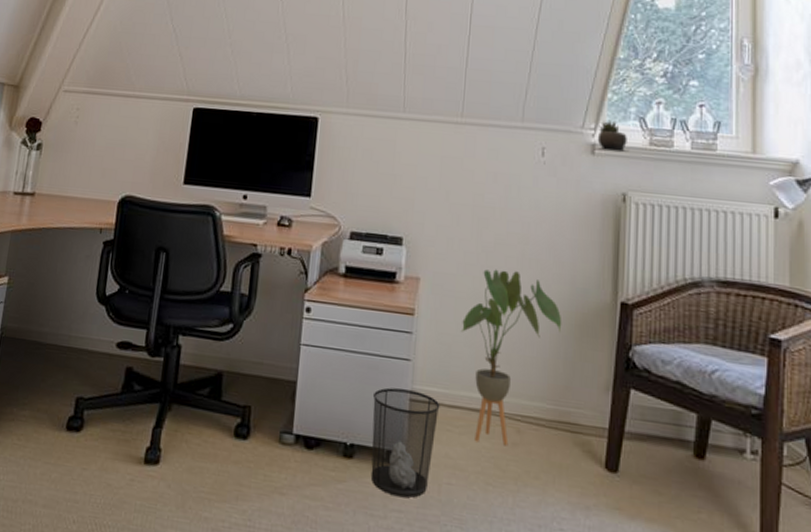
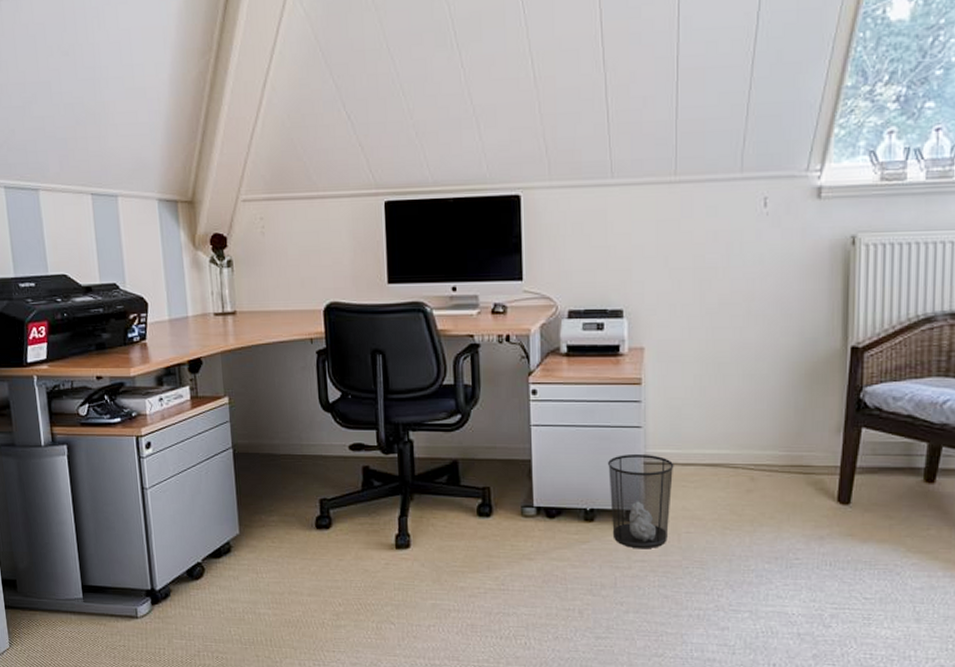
house plant: present [462,269,562,446] -> none [690,329,792,494]
succulent plant: present [595,120,630,153] -> none [822,158,859,194]

